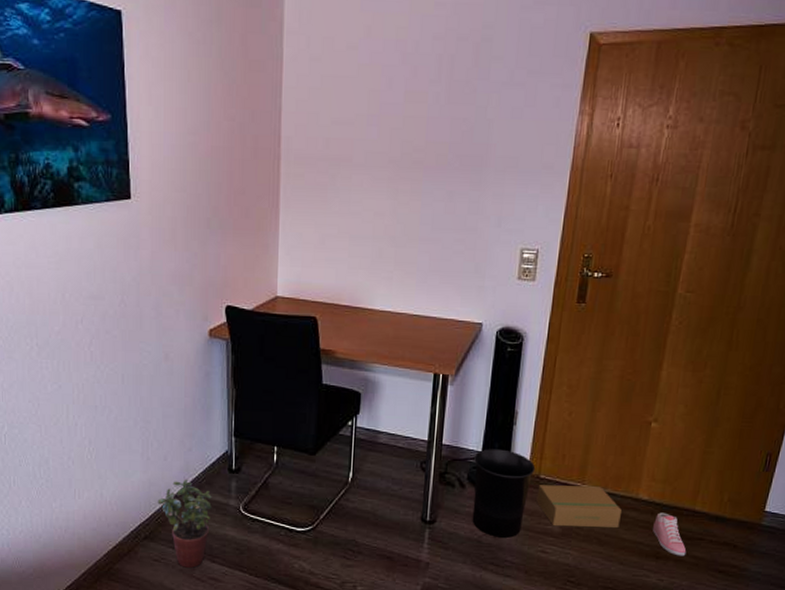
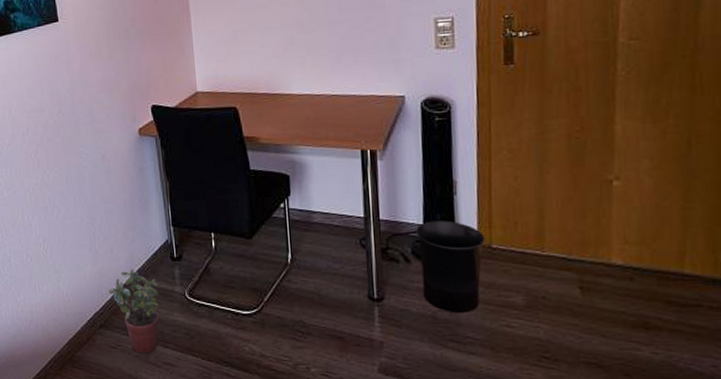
box: present [536,485,622,529] -> none [491,254,594,299]
sneaker: present [653,512,687,556] -> none [635,278,682,326]

